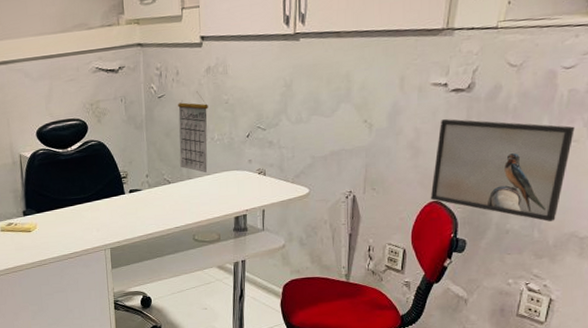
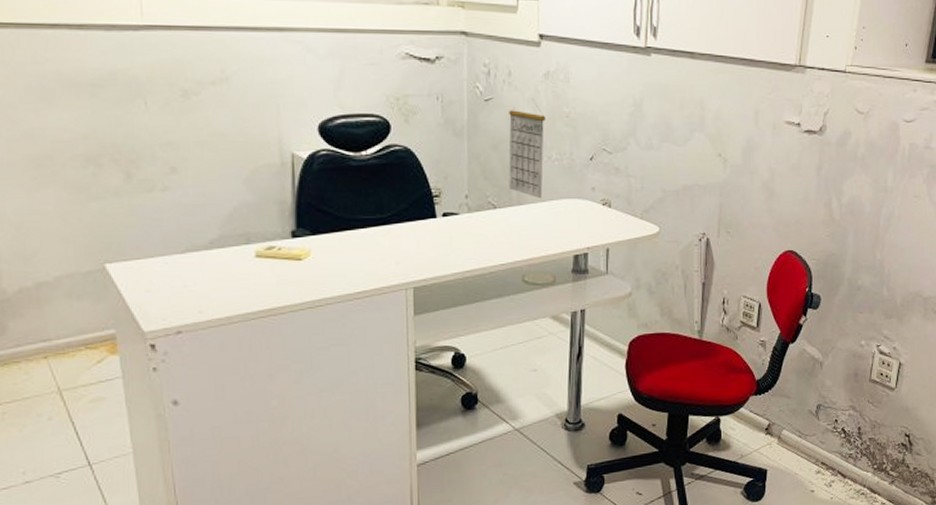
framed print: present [430,119,575,222] -> none [785,162,916,279]

